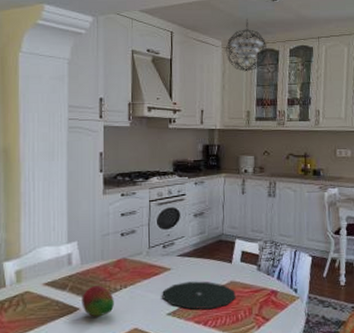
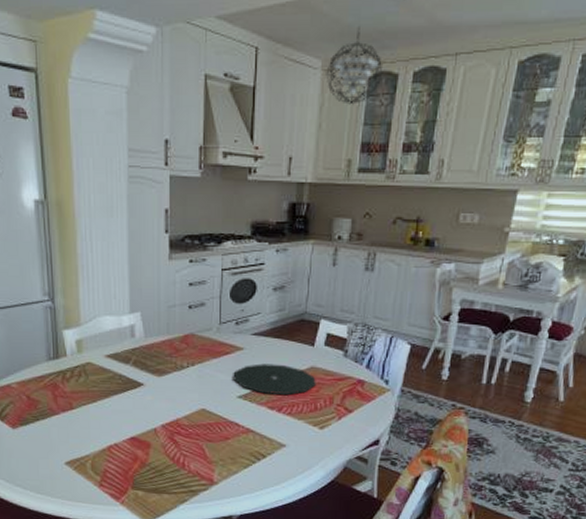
fruit: present [82,286,114,317] -> none [146,361,180,394]

